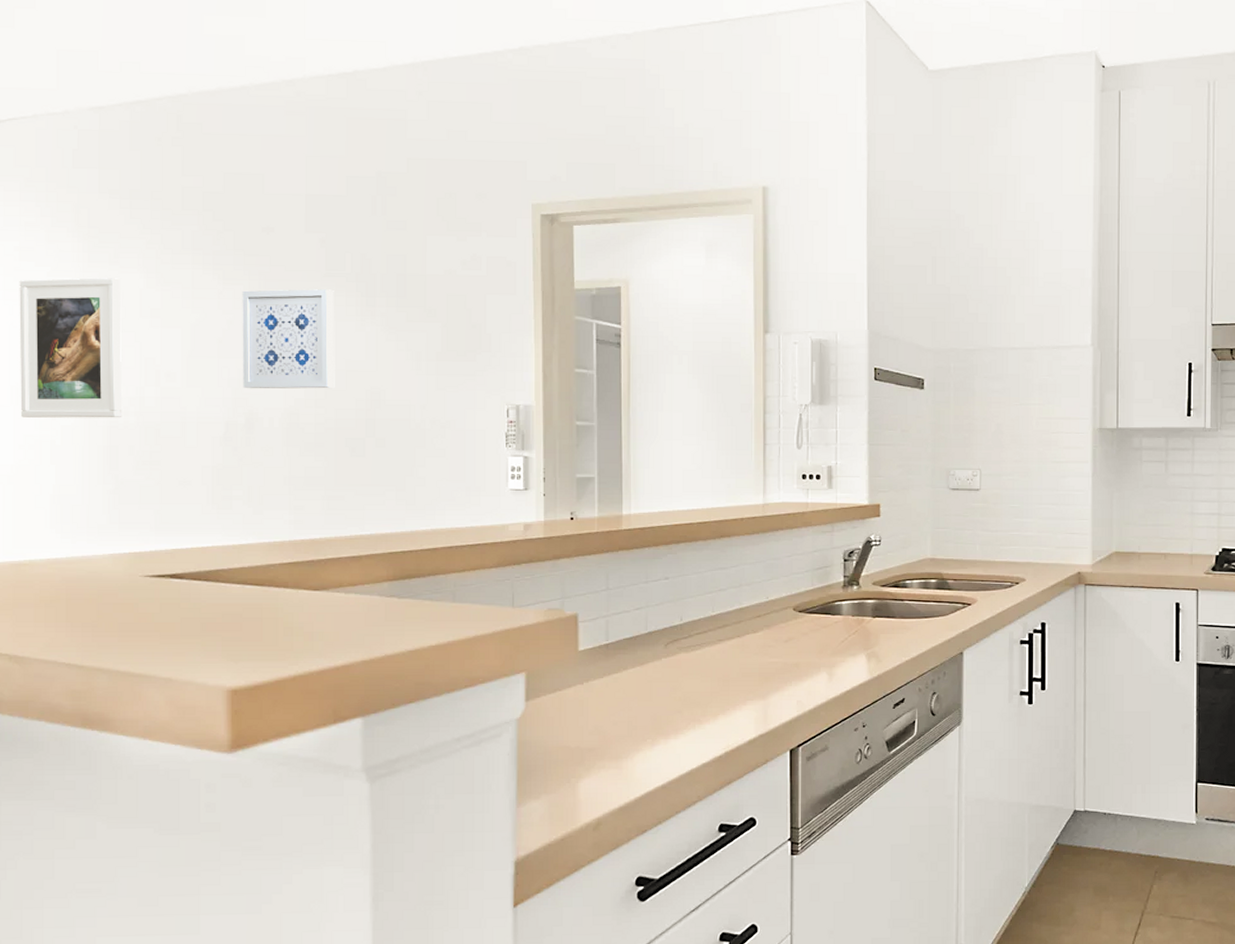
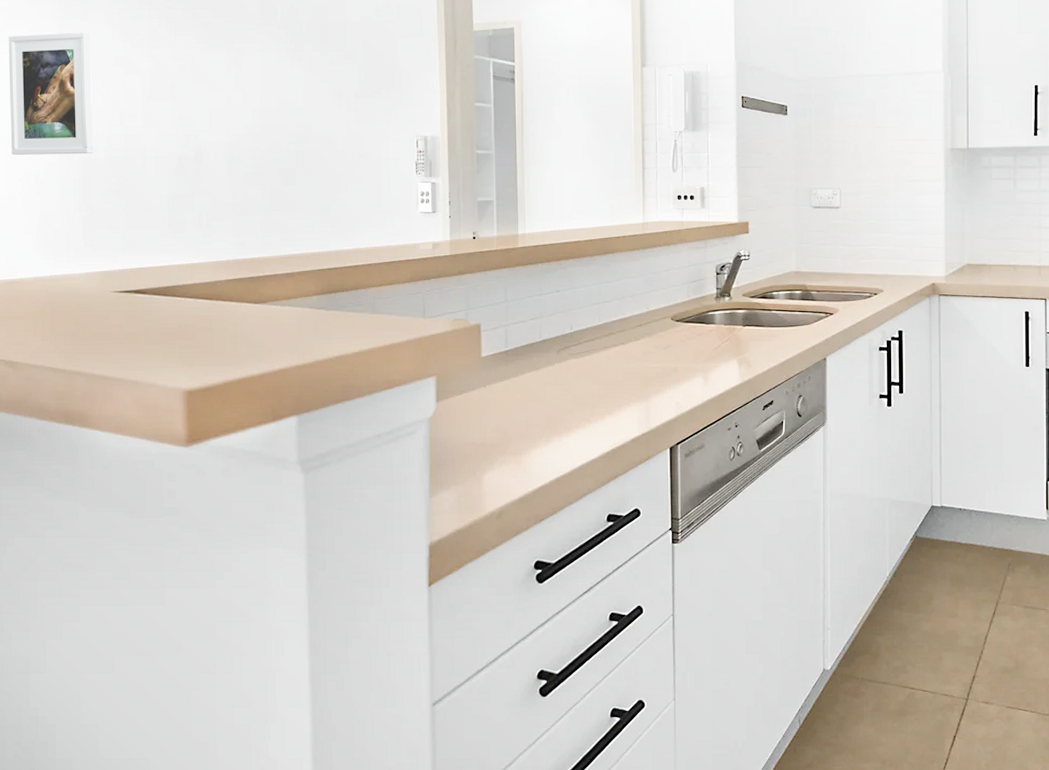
wall art: present [242,289,335,389] -> none [191,37,270,127]

